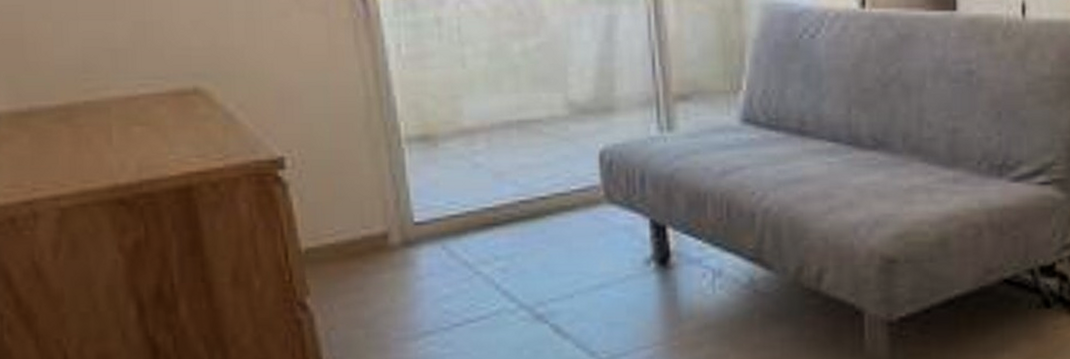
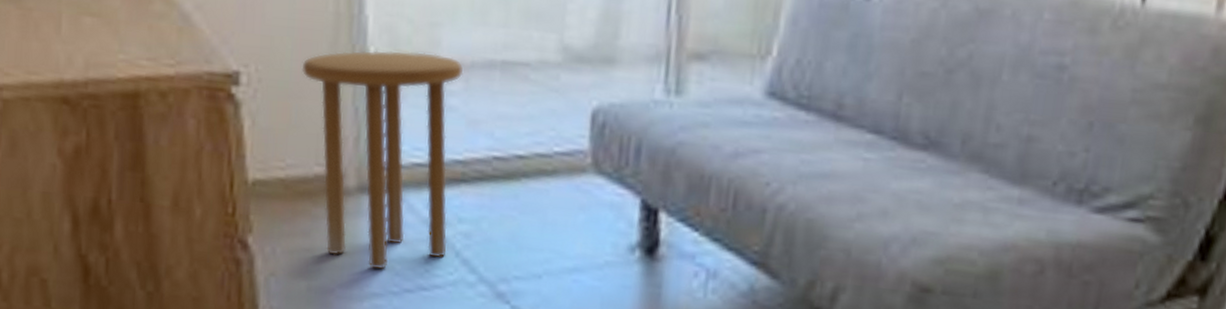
side table: none [340,121,488,311] -> present [301,50,464,270]

